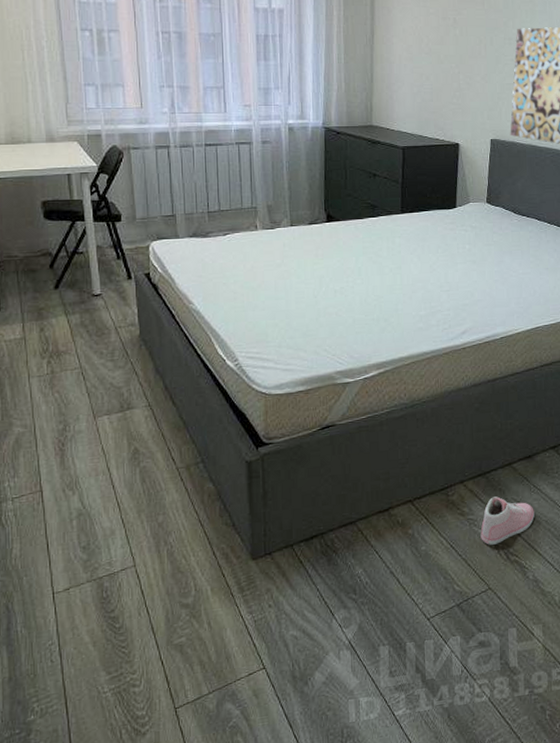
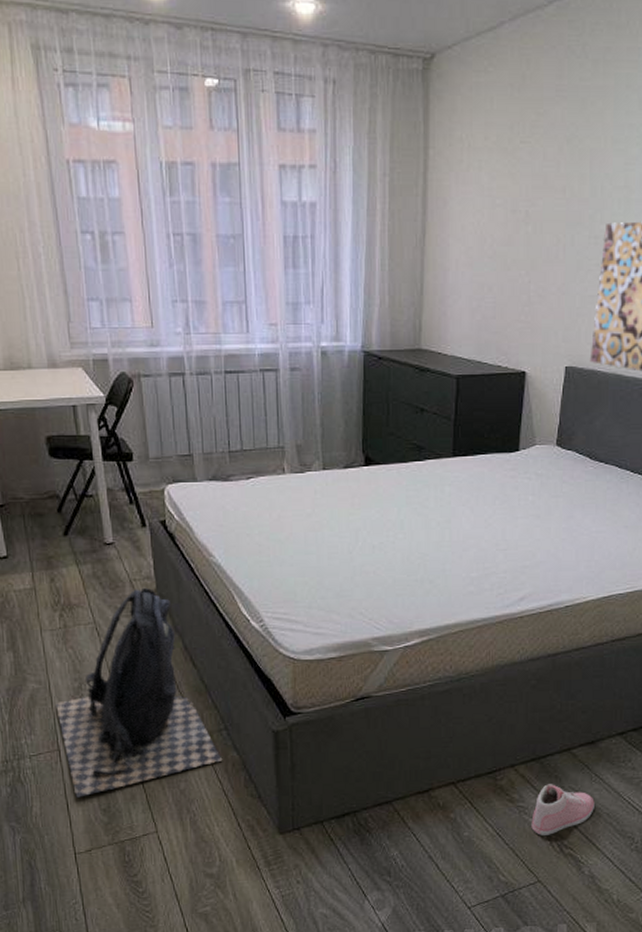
backpack: none [40,333,199,537] -> present [56,587,223,798]

